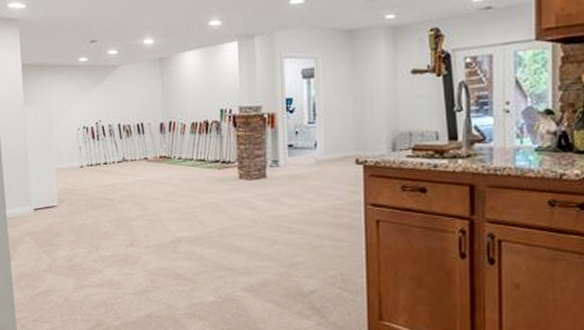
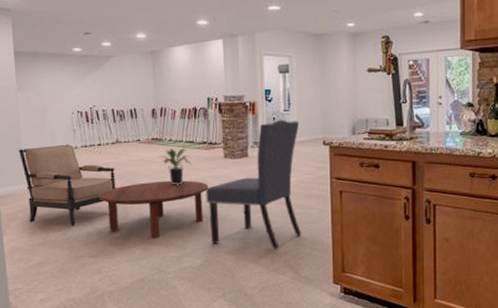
chair: none [25,163,122,252] -> present [18,144,116,226]
coffee table: none [105,204,222,269] -> present [99,180,209,238]
potted plant: none [168,166,203,209] -> present [159,147,192,185]
chair: none [218,134,330,287] -> present [205,120,302,249]

